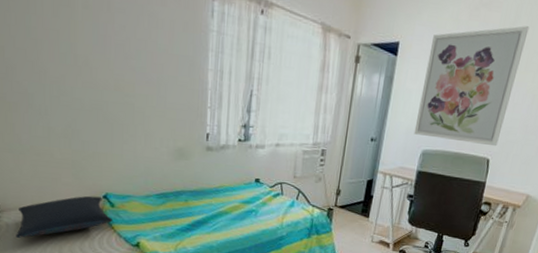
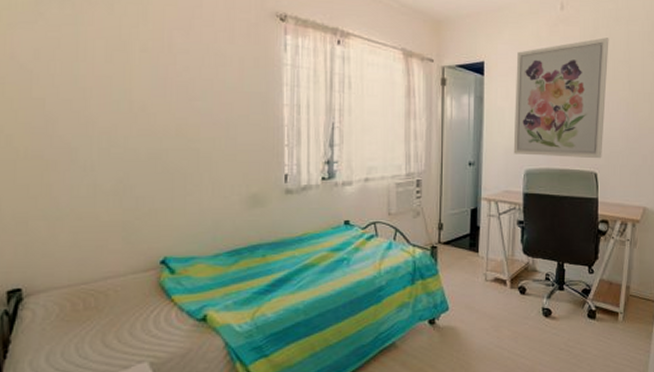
pillow: present [16,195,112,238] -> none [44,262,172,328]

